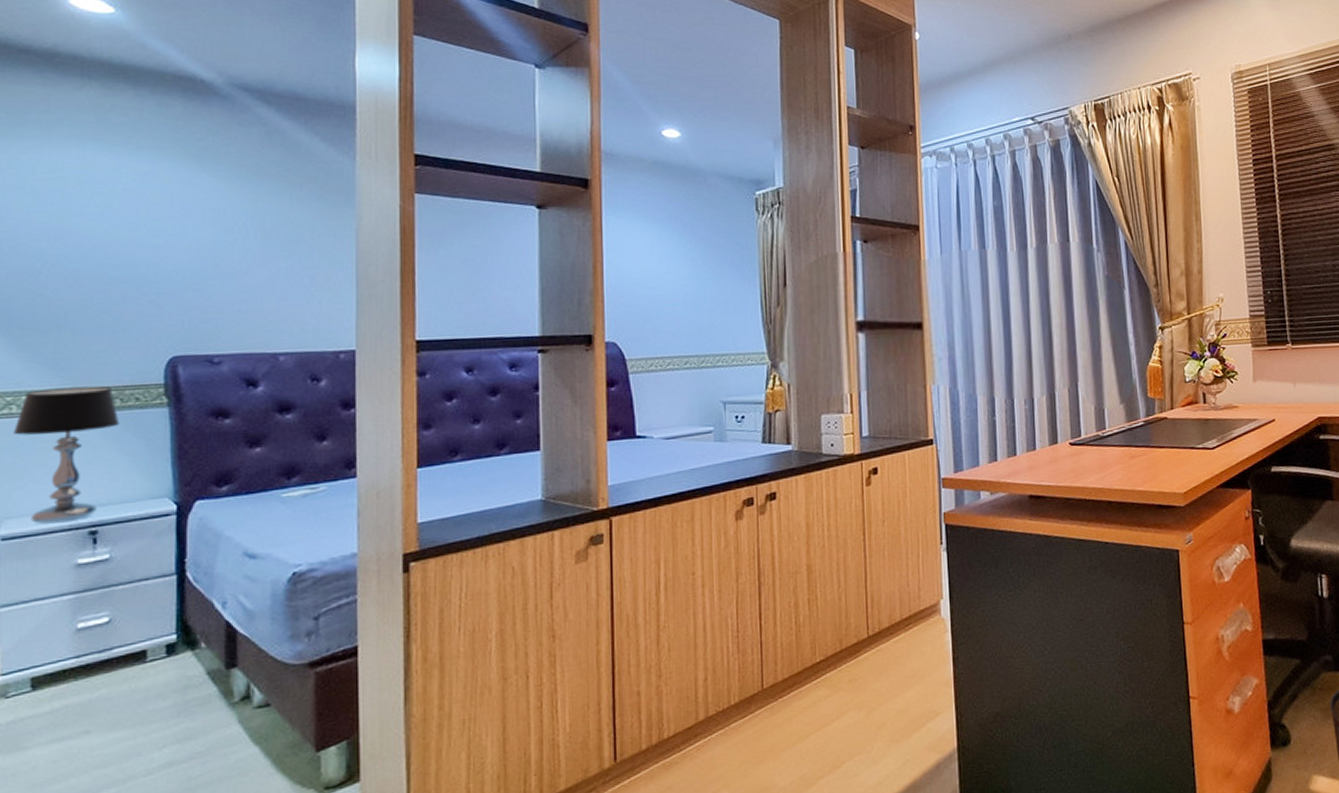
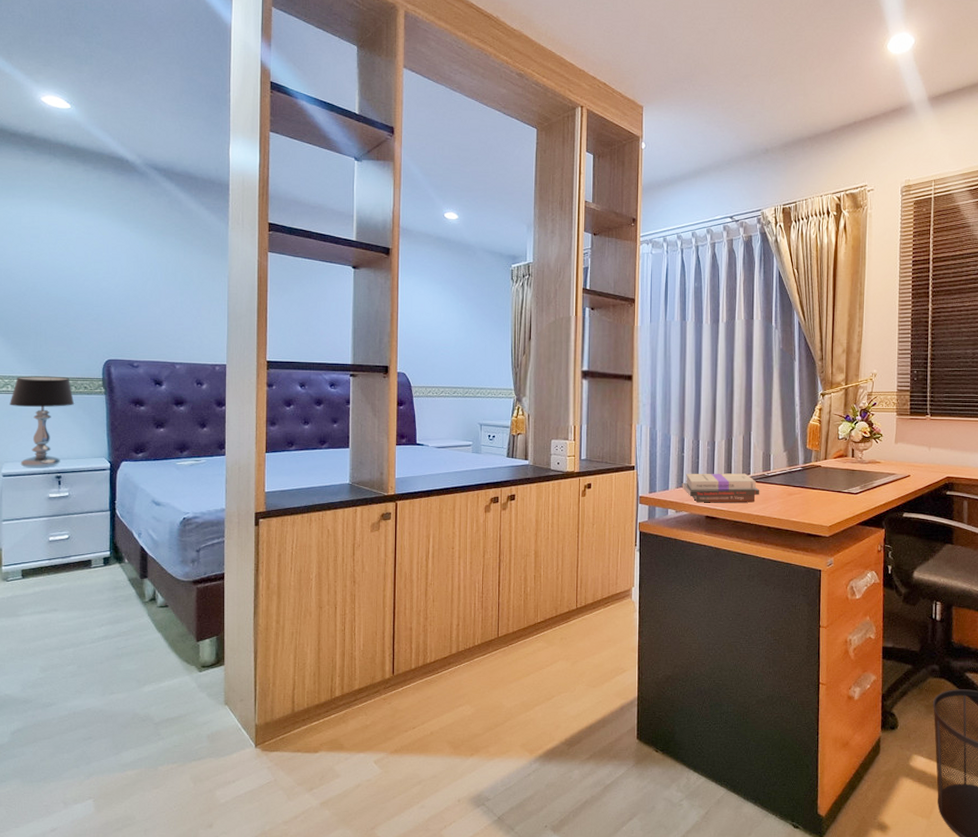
books: none [995,436,1095,480] -> present [682,473,760,503]

